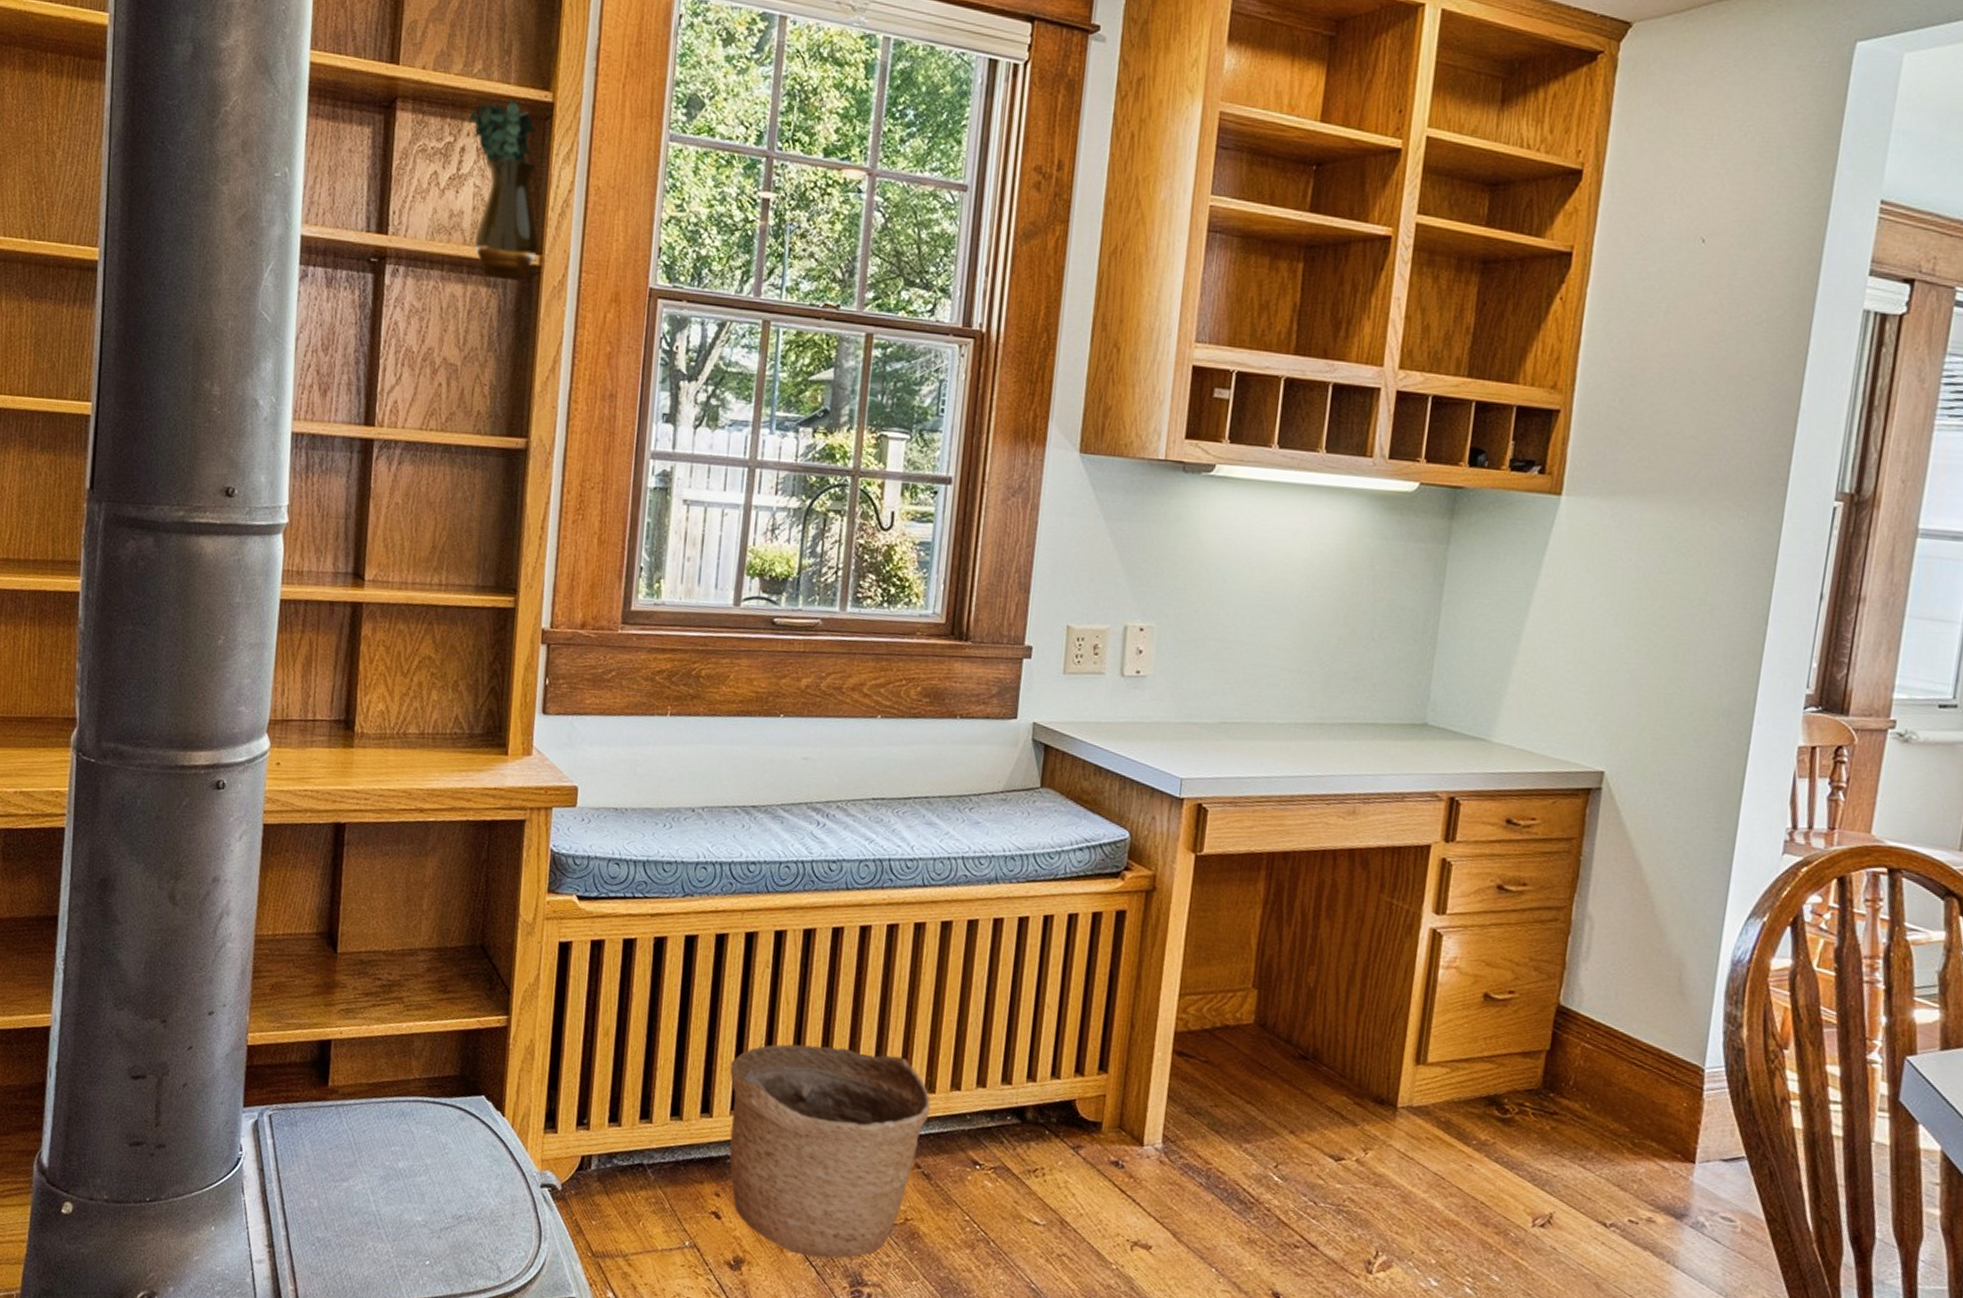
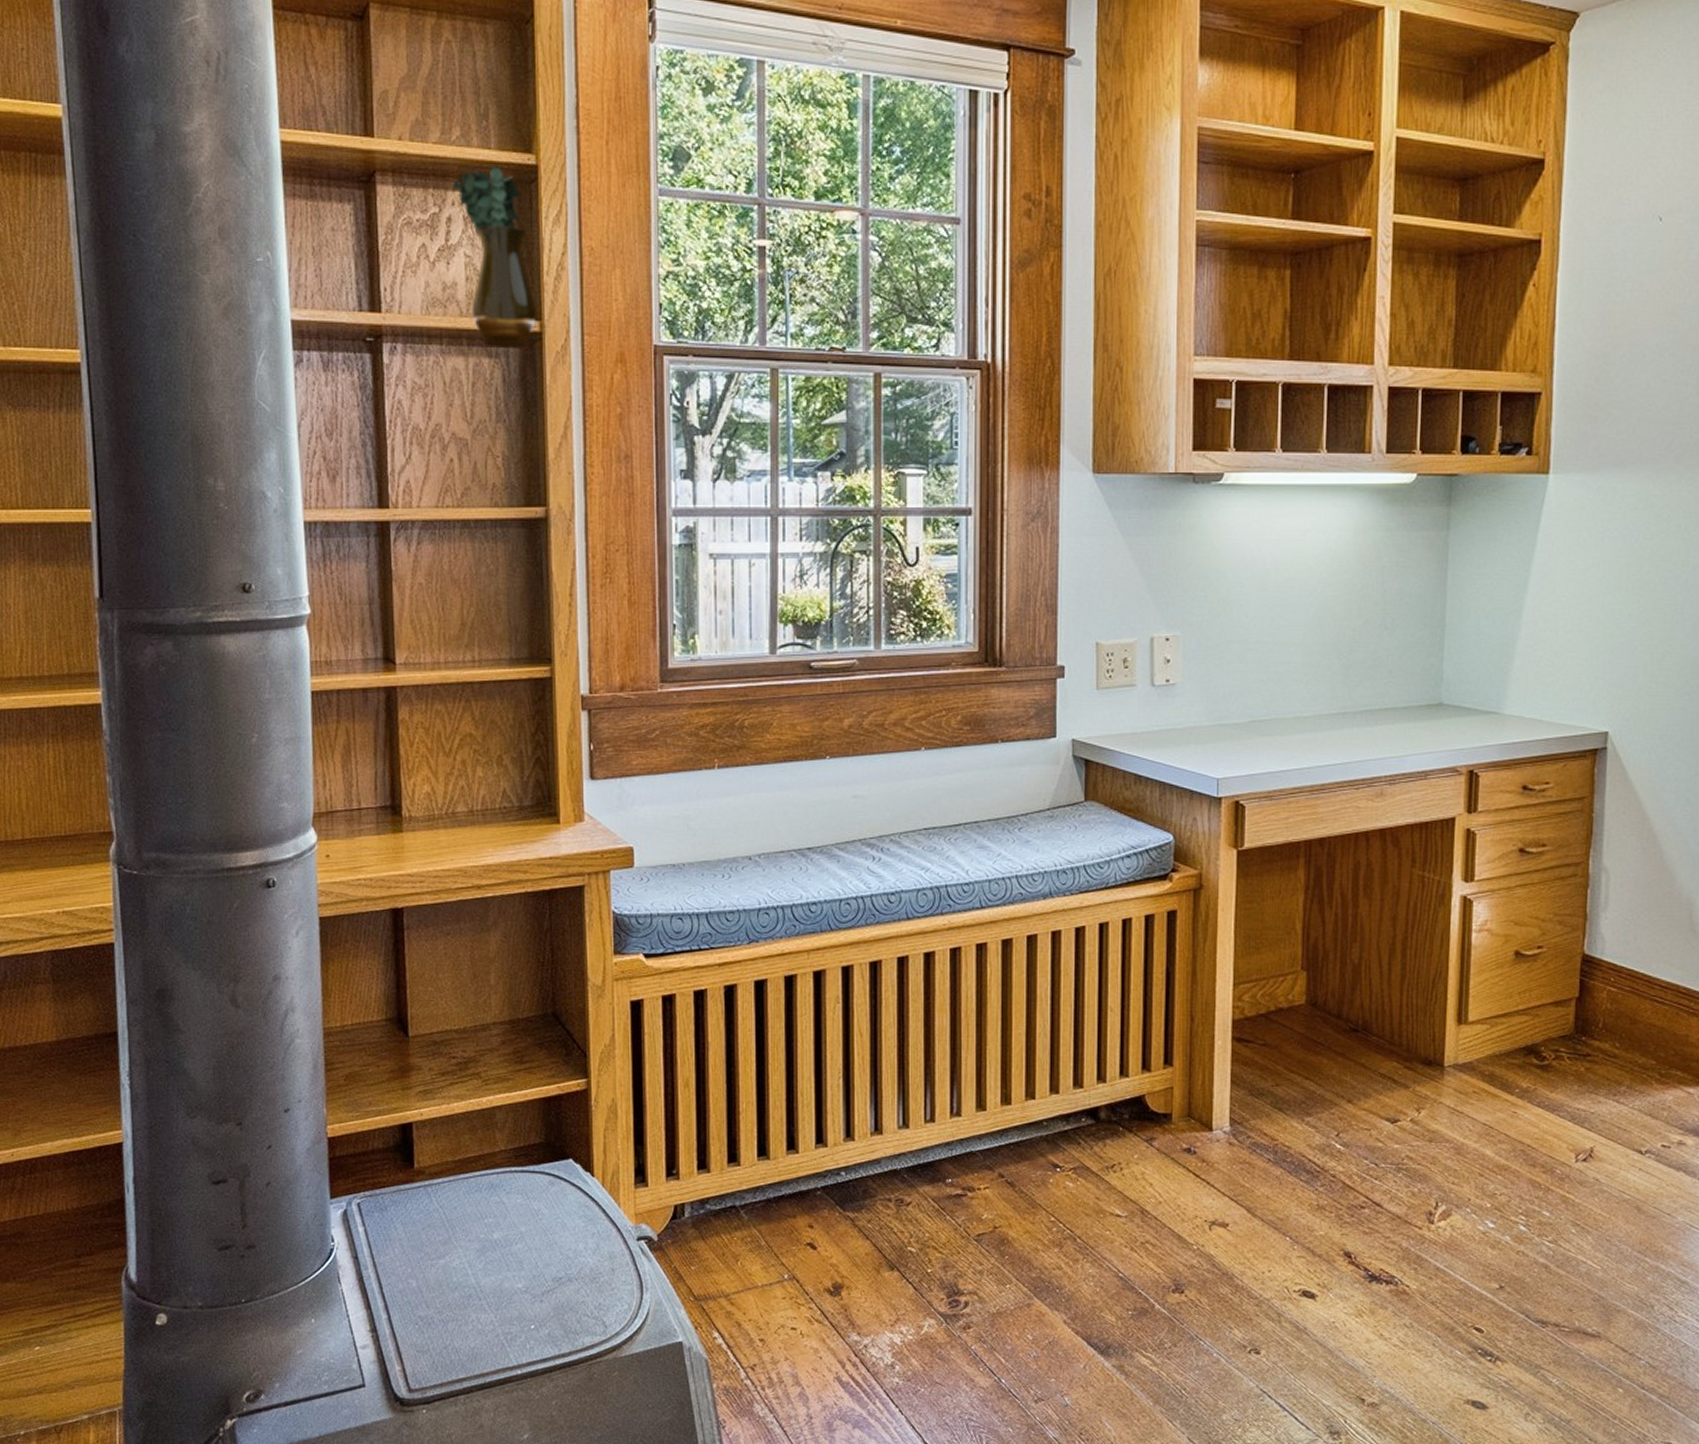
basket: present [729,1044,931,1259] -> none [812,1071,1007,1274]

